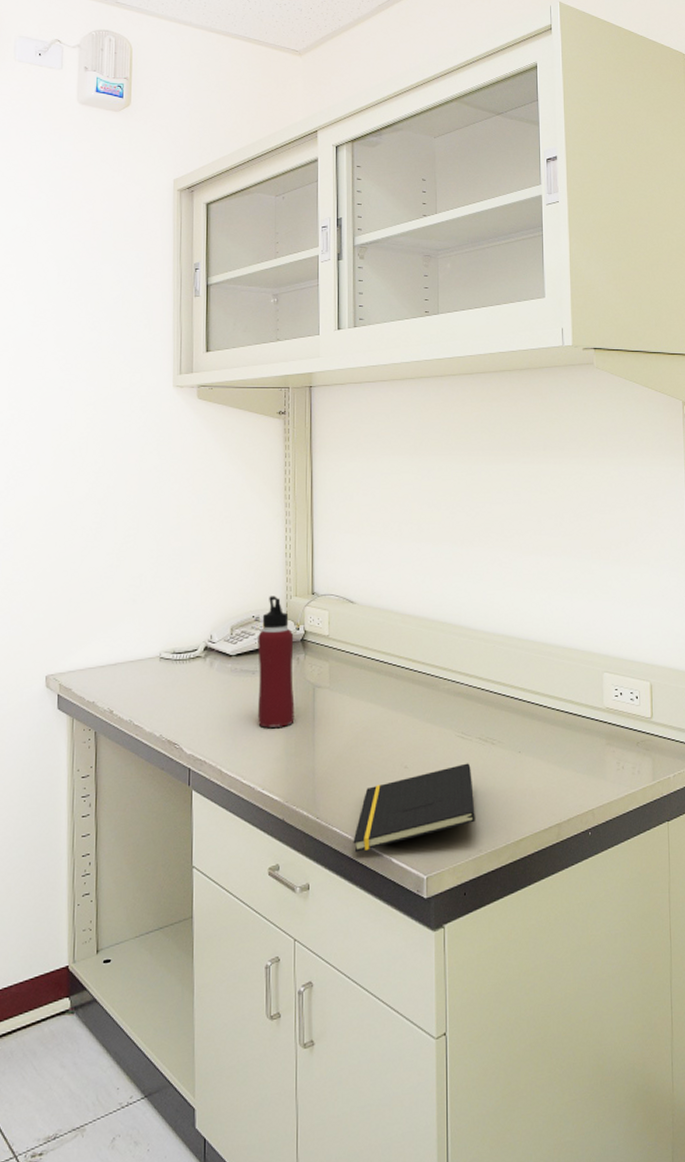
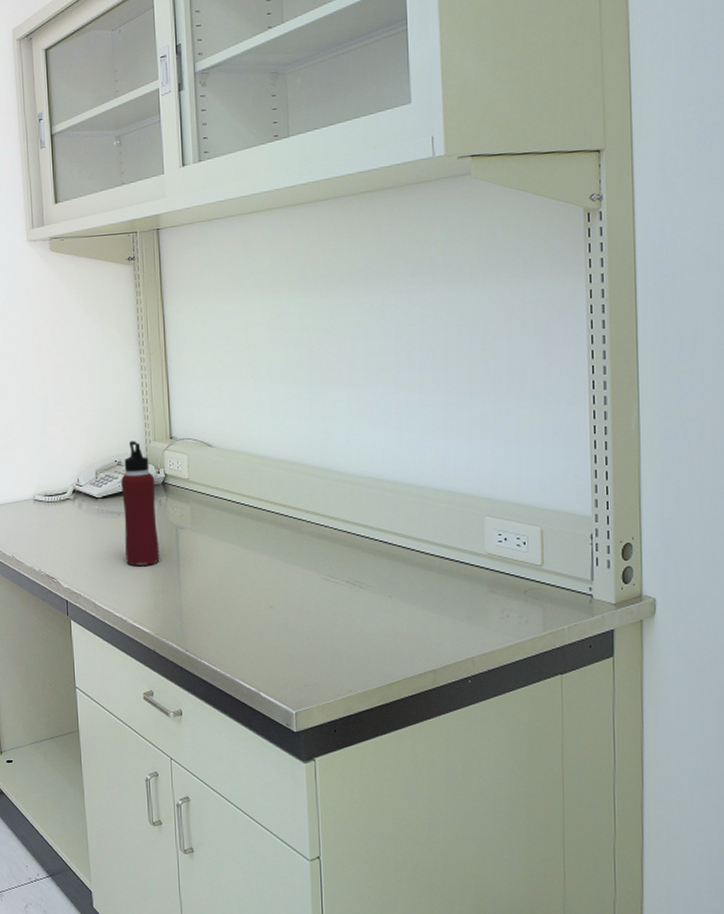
notepad: present [353,763,475,853] -> none [221,605,344,685]

